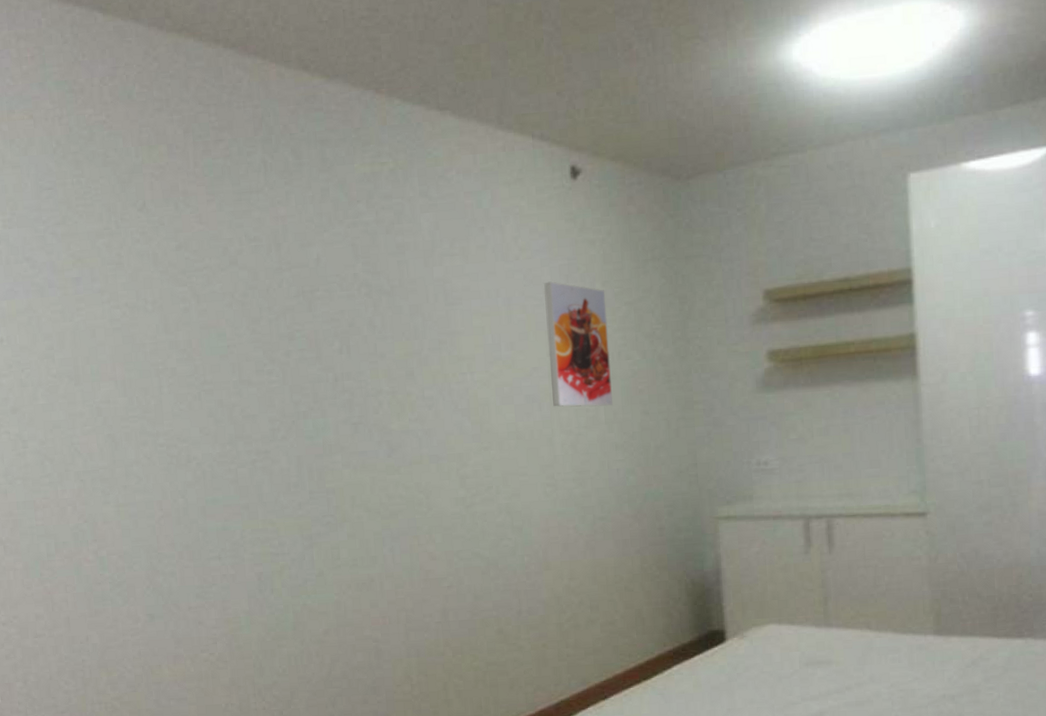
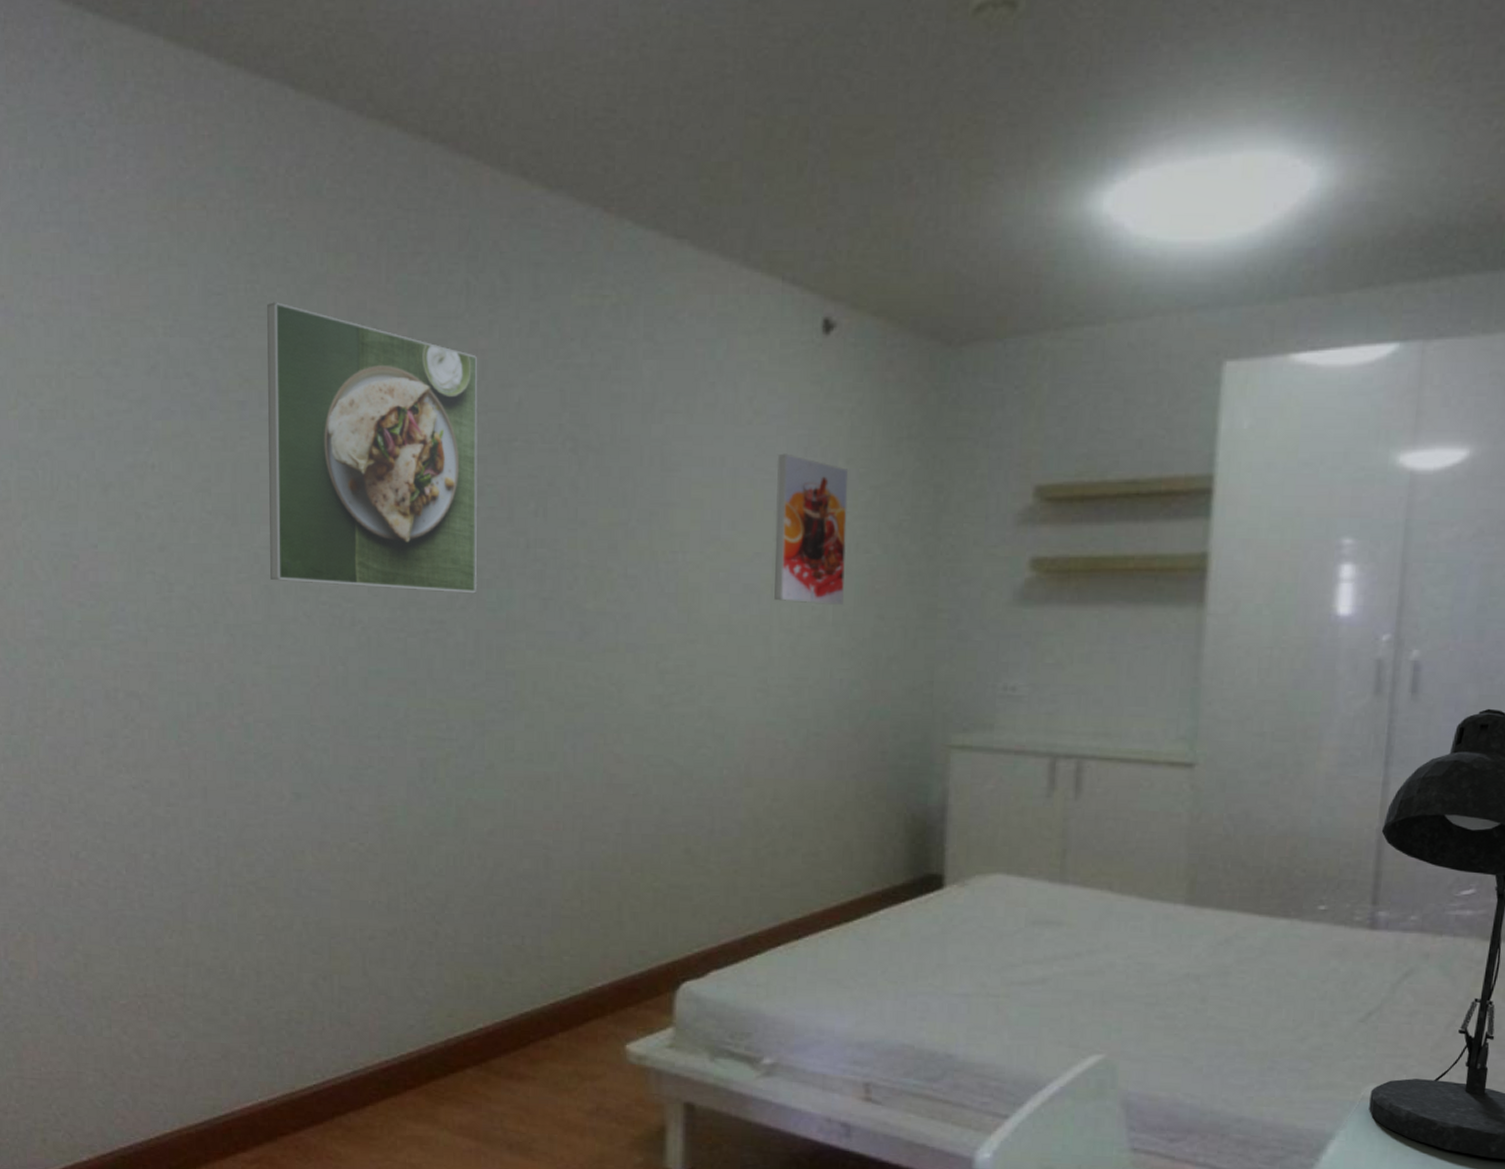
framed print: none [92,191,295,430] -> present [267,302,478,594]

